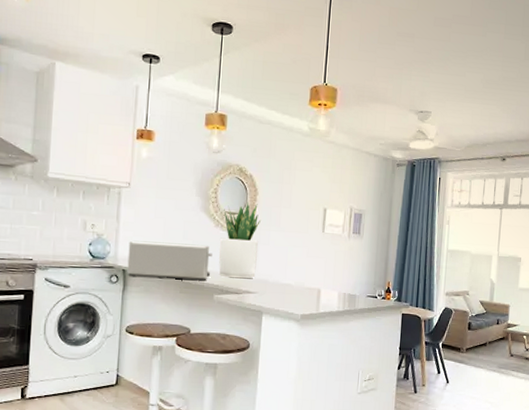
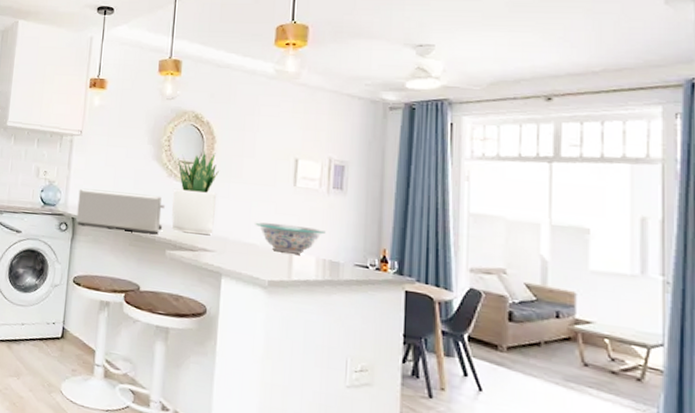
decorative bowl: none [290,264,346,291] -> present [255,222,326,255]

